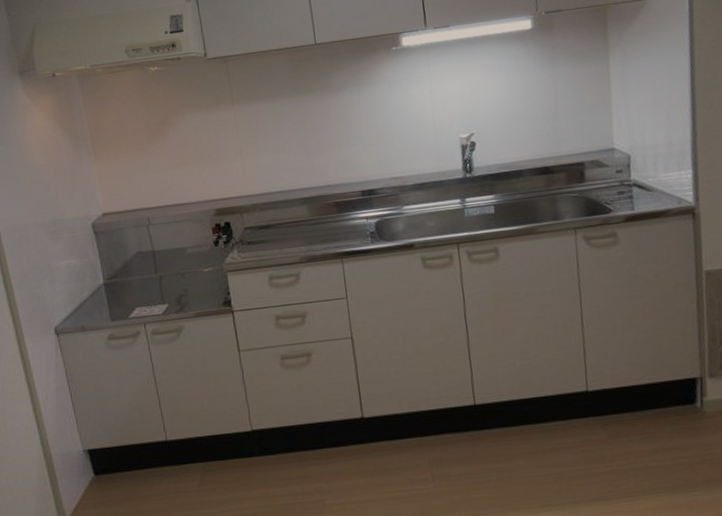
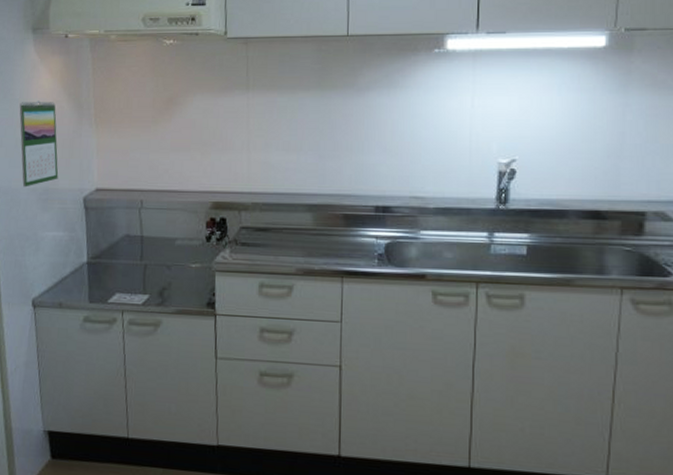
calendar: none [16,138,64,223] -> present [19,101,59,187]

